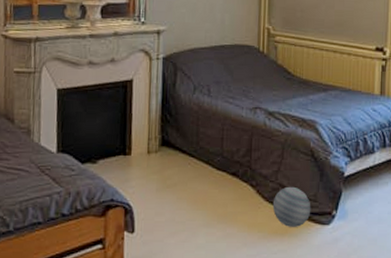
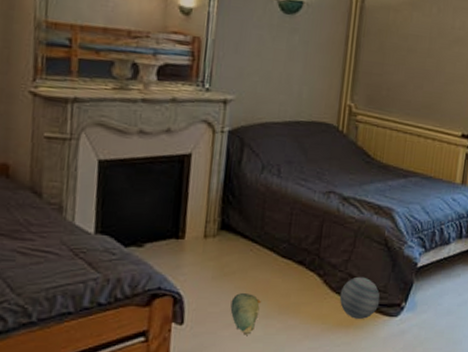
plush toy: none [174,204,202,243] -> present [230,293,262,335]

